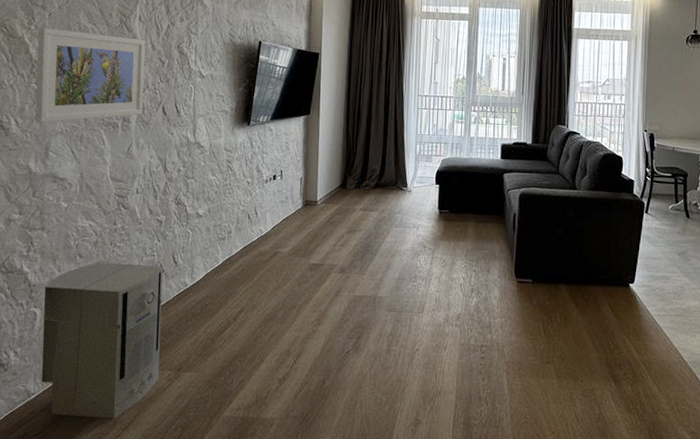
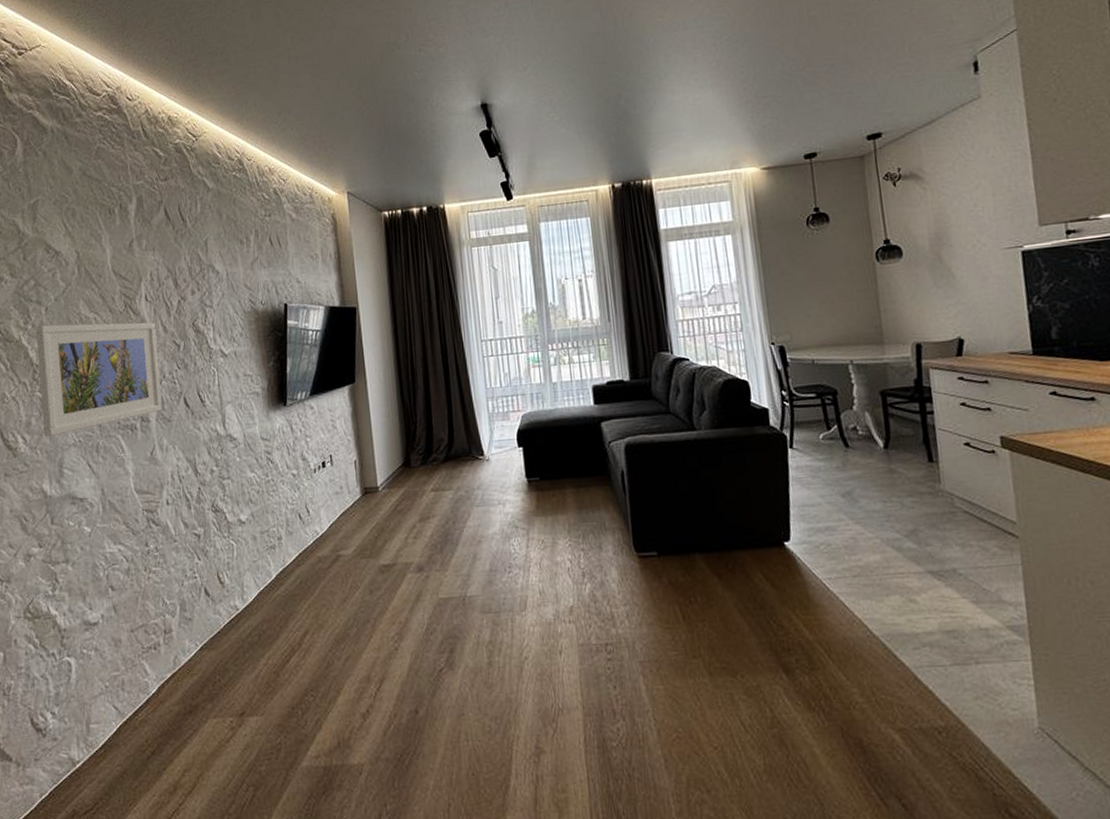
air purifier: present [41,262,163,418] -> none [77,589,220,785]

